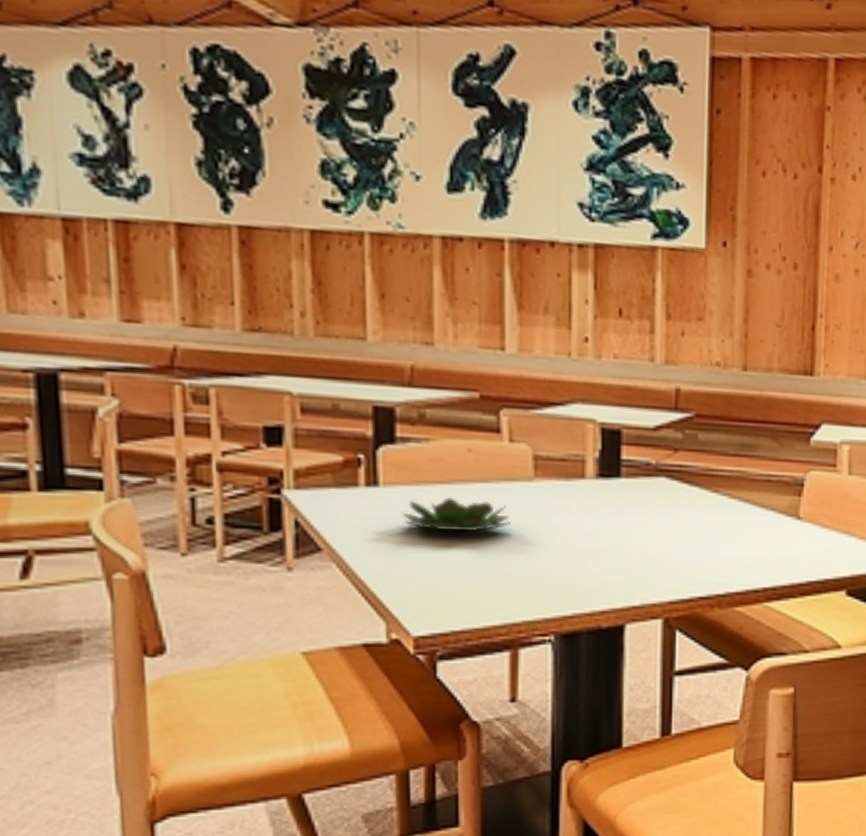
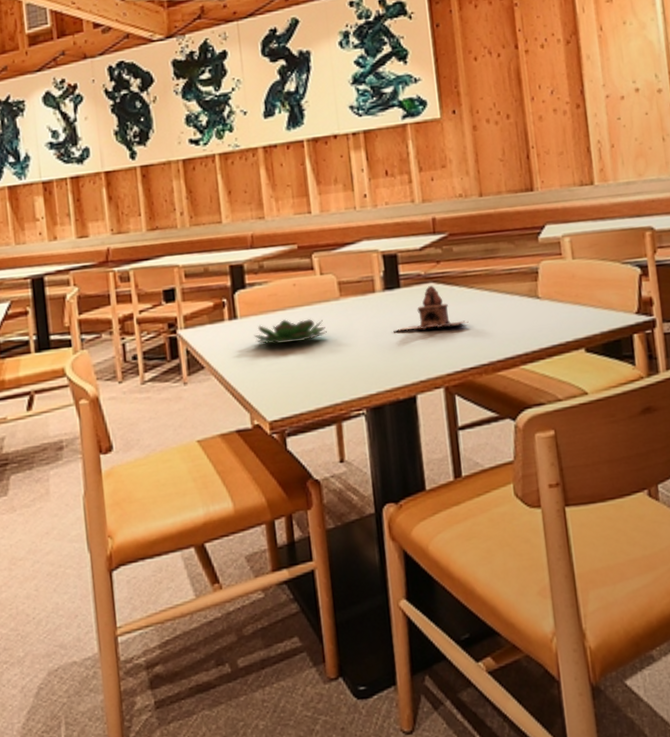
teapot: none [603,480,706,539] -> present [393,285,469,332]

